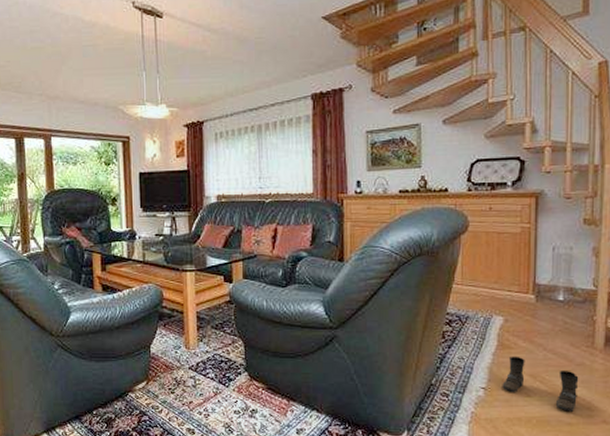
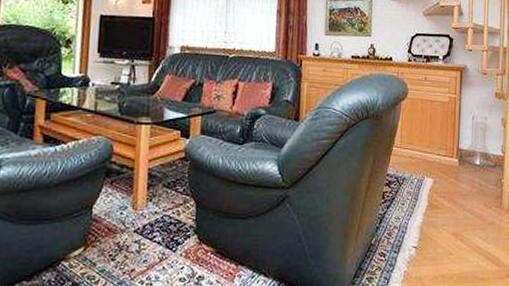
boots: present [502,356,579,412] -> none [430,215,490,268]

